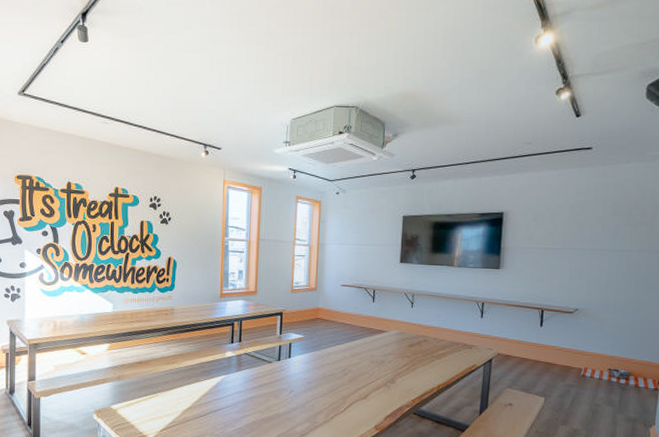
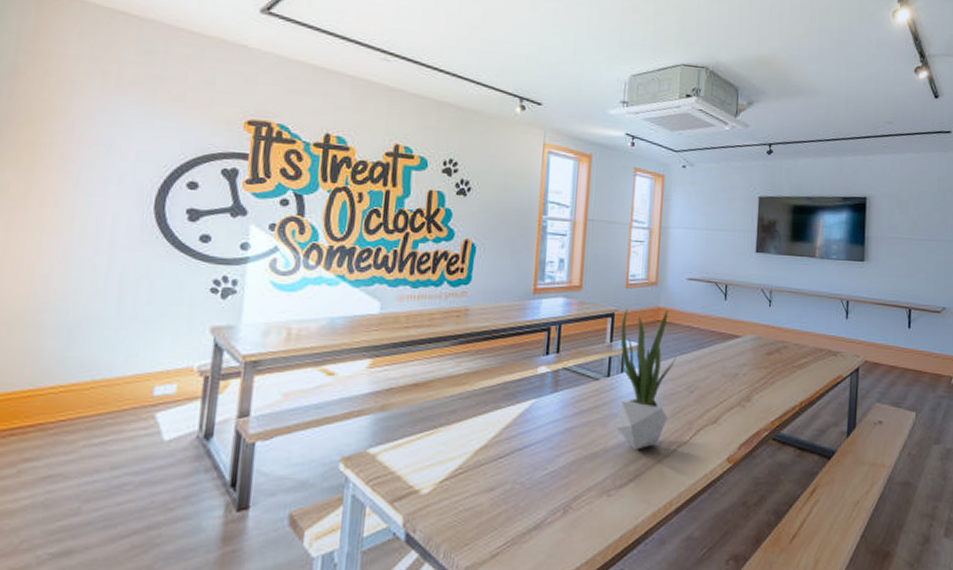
potted plant: none [286,309,333,416] -> present [616,308,677,450]

